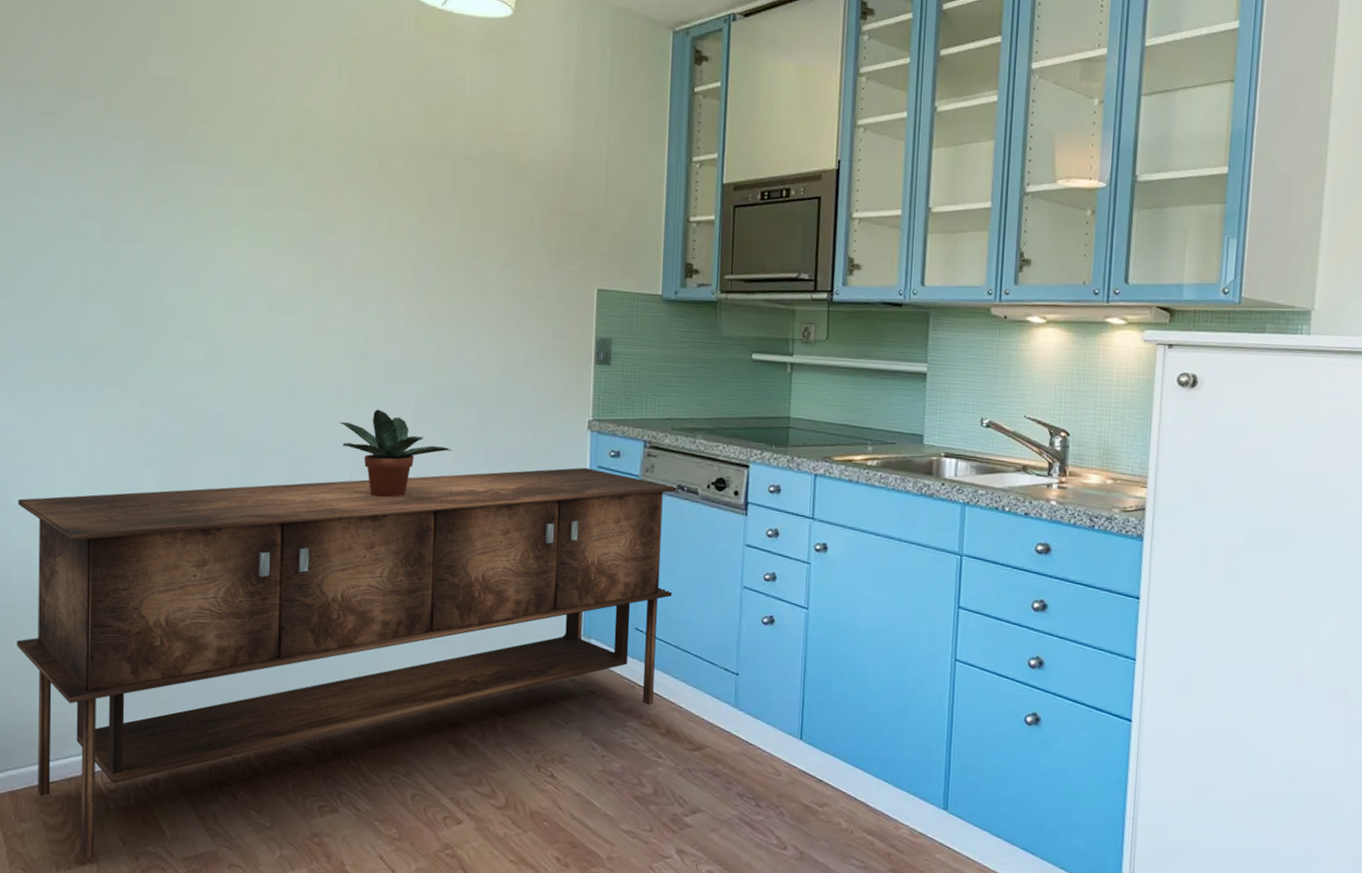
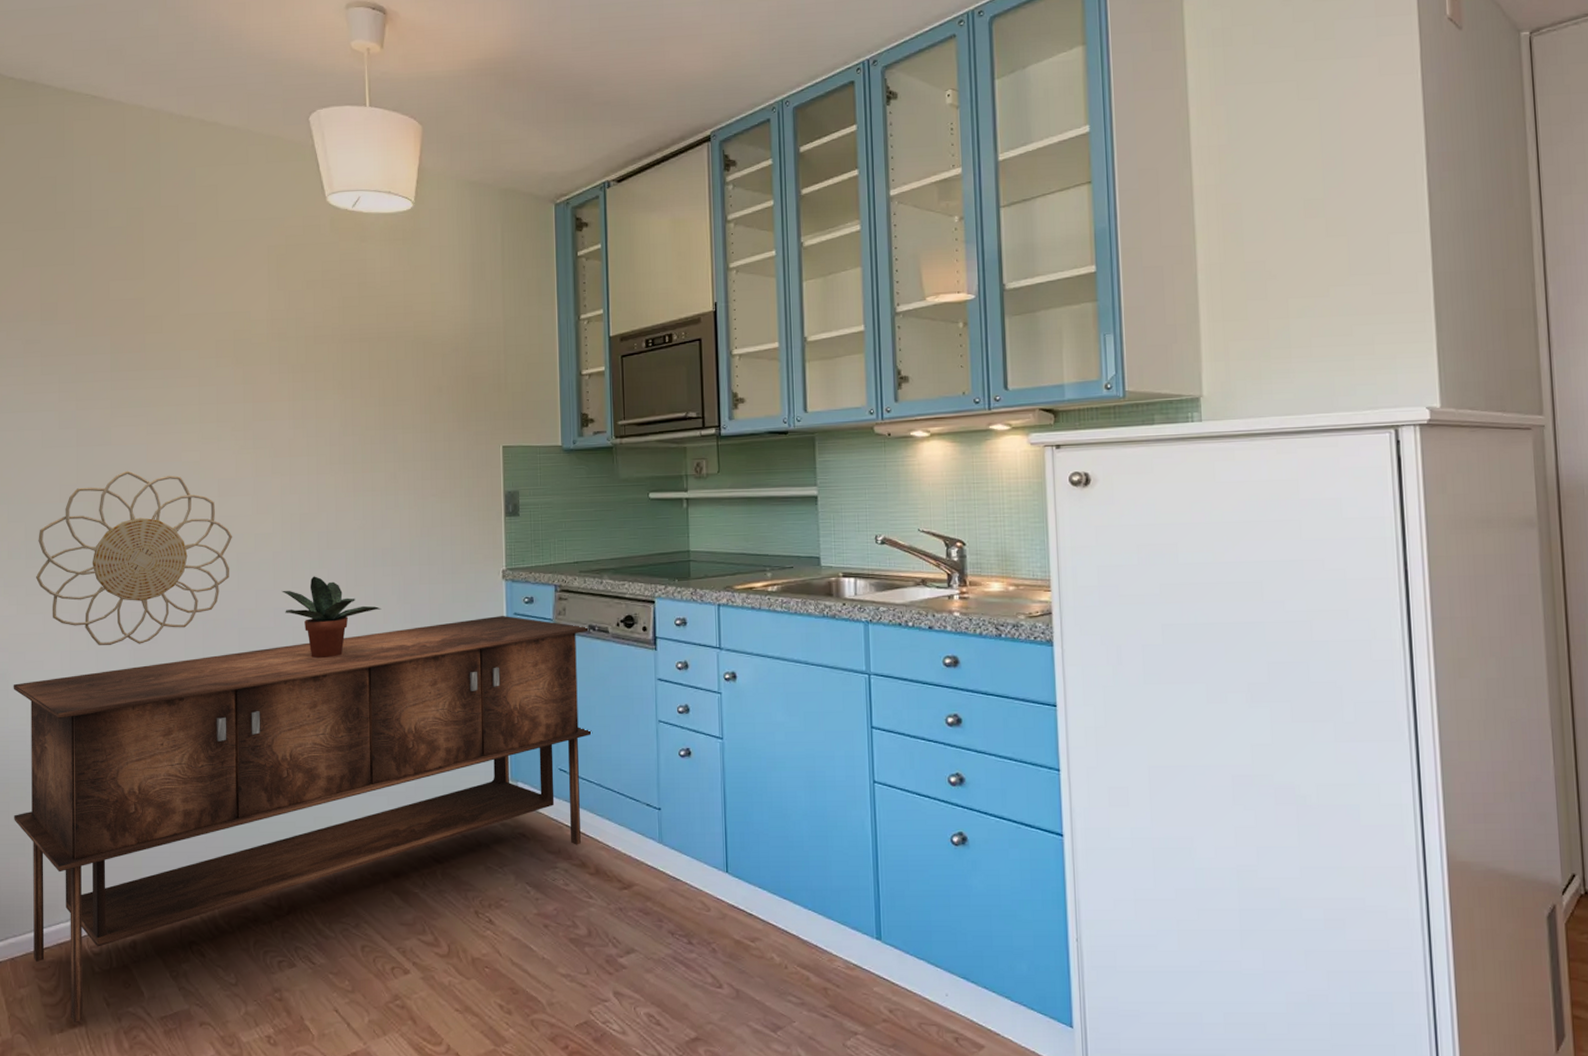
decorative wall piece: none [47,274,286,467] -> present [35,470,233,645]

